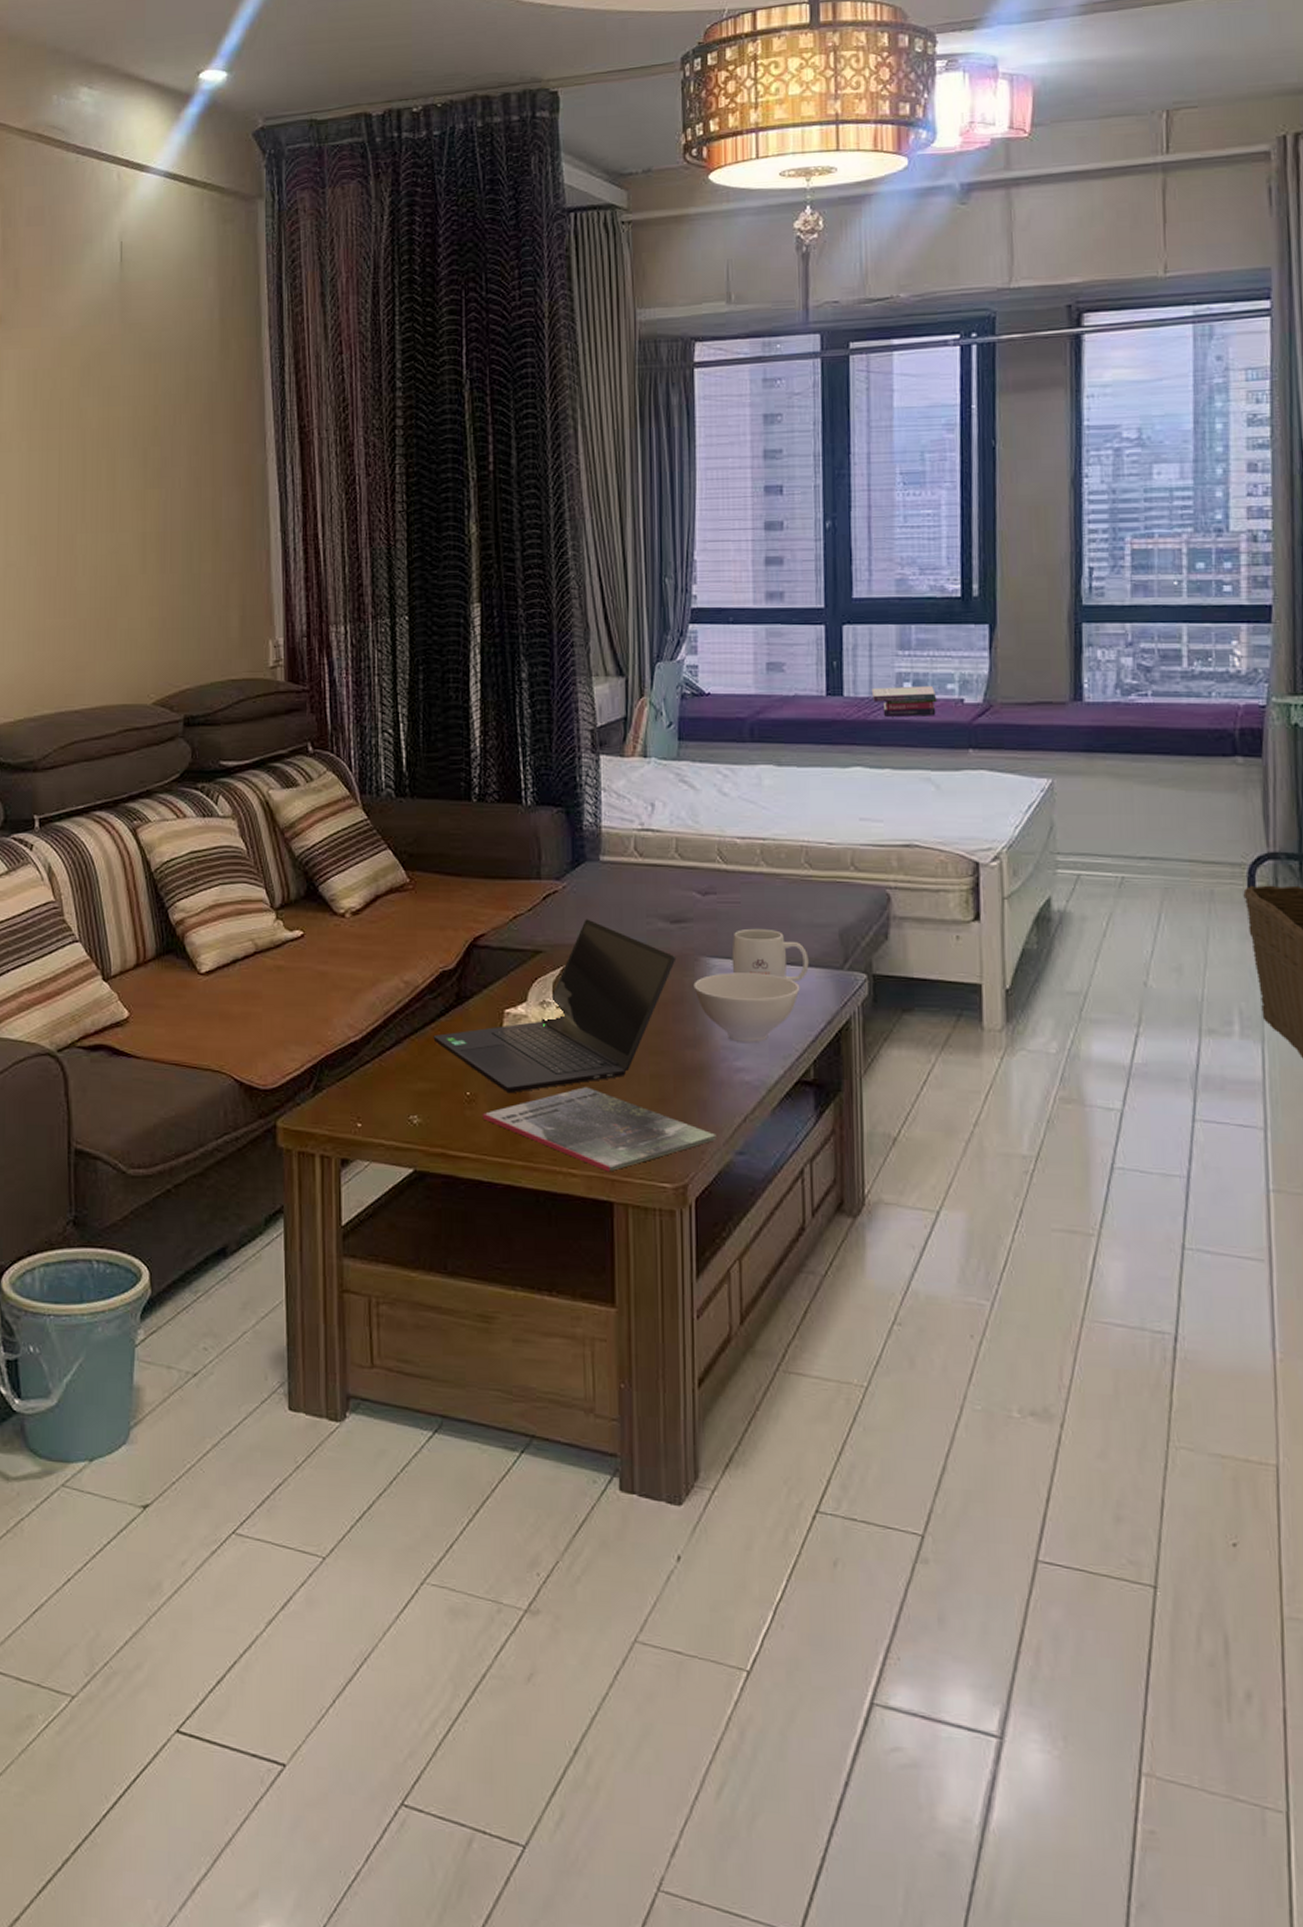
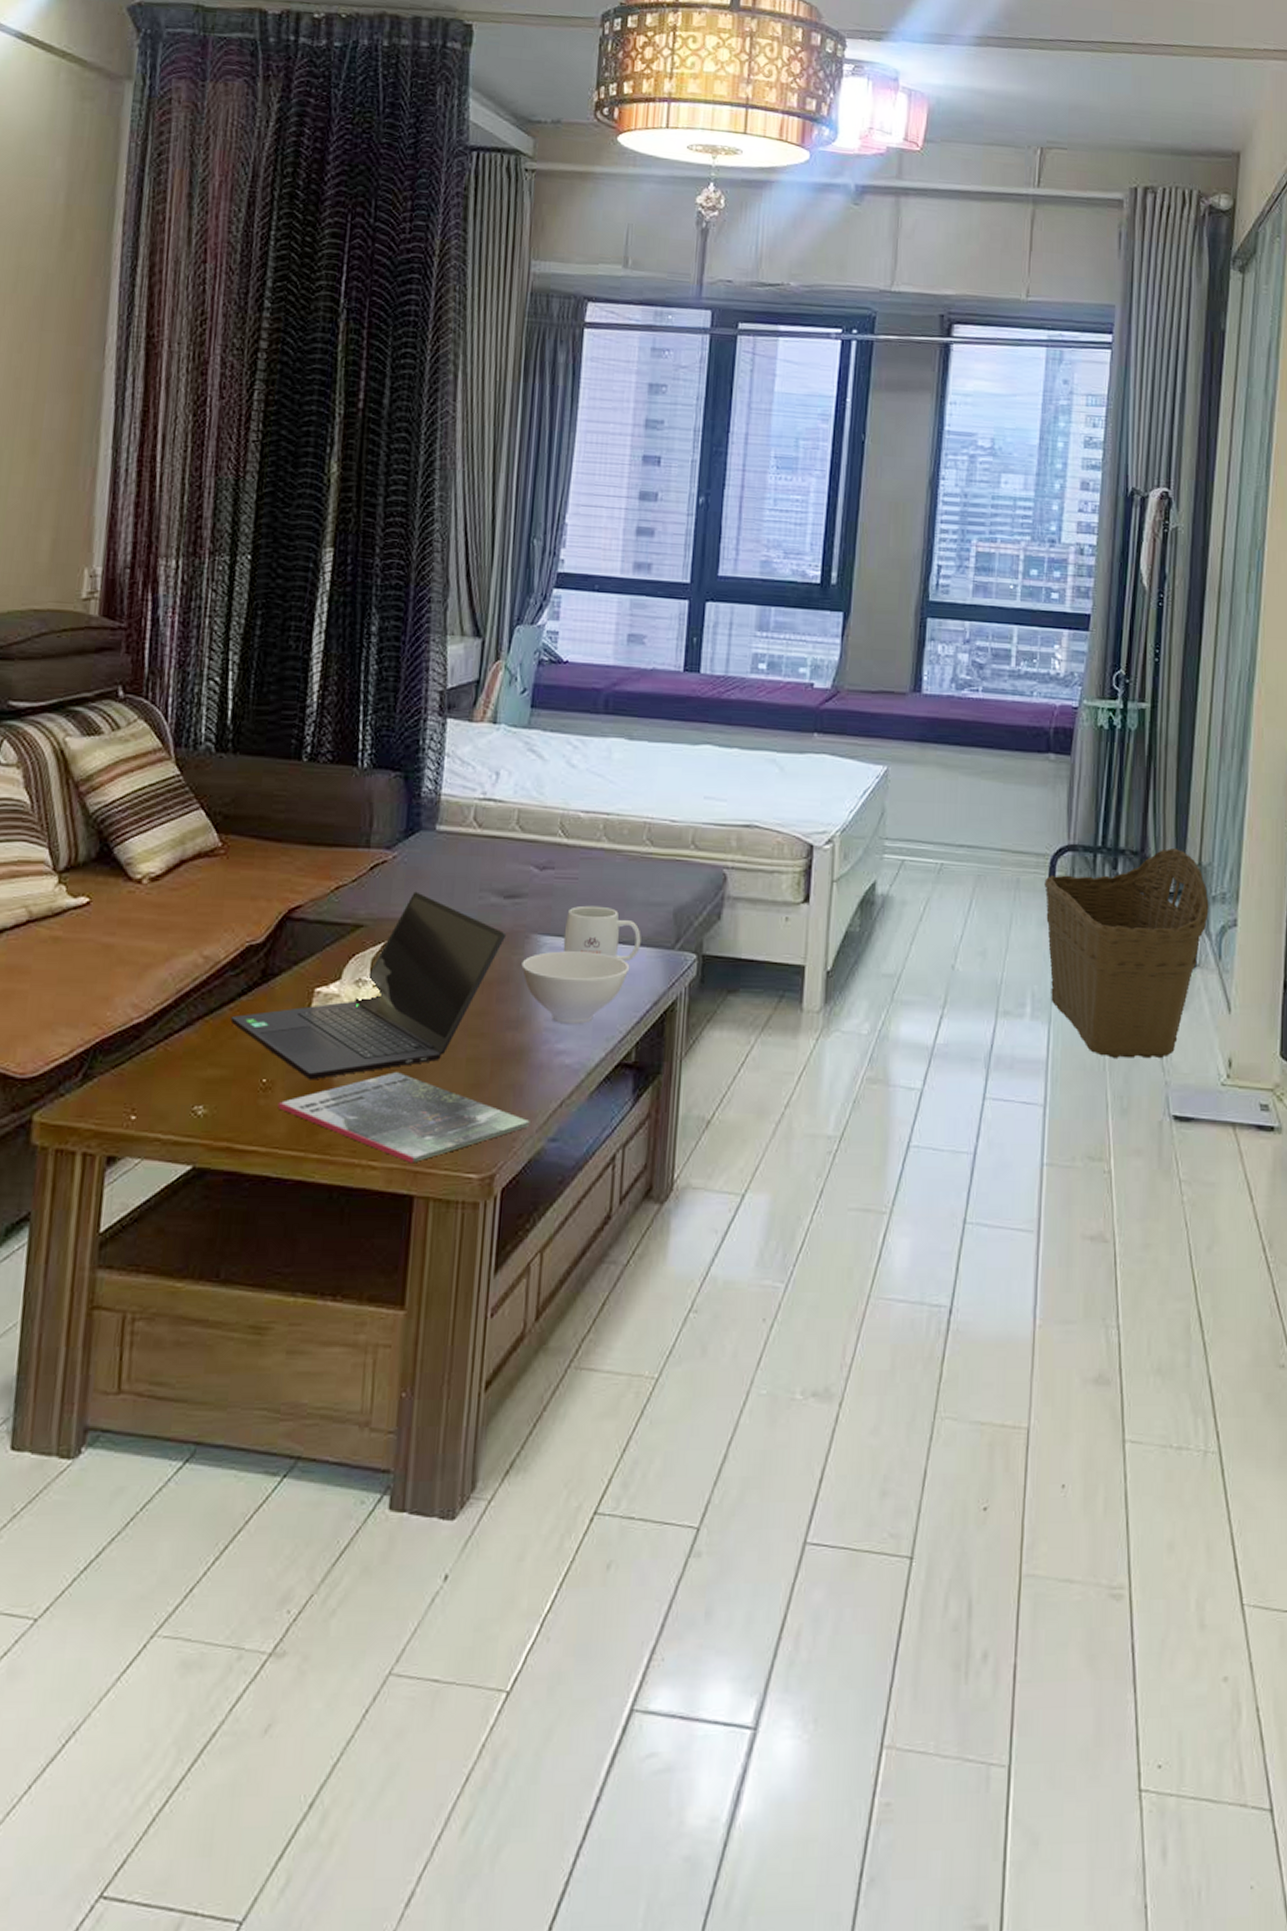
books: present [871,685,937,717] -> none [727,666,789,698]

